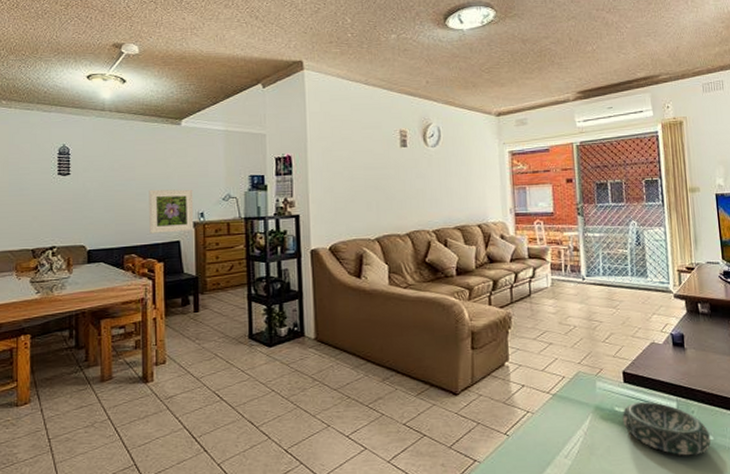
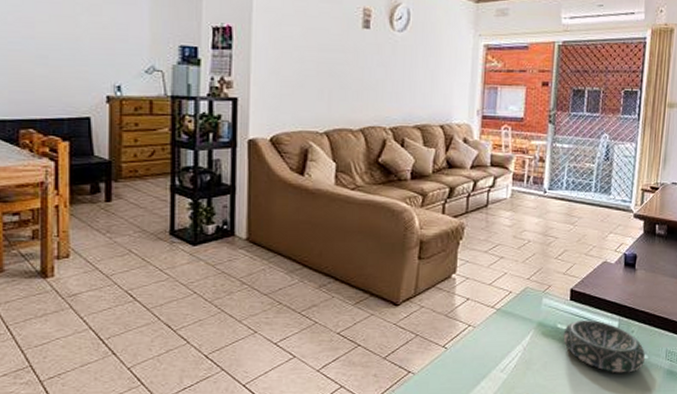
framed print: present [149,189,194,234] -> none [52,52,109,107]

